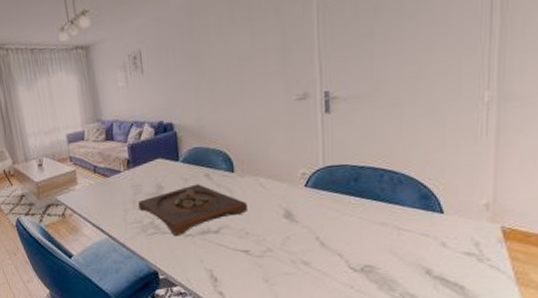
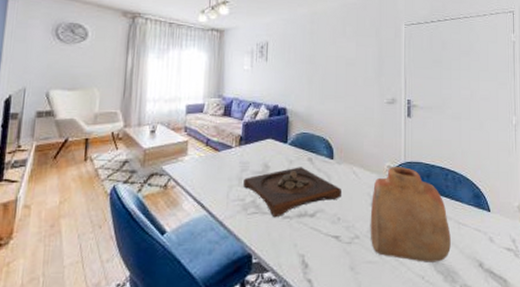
vase: none [283,171,387,272] -> present [370,166,451,262]

